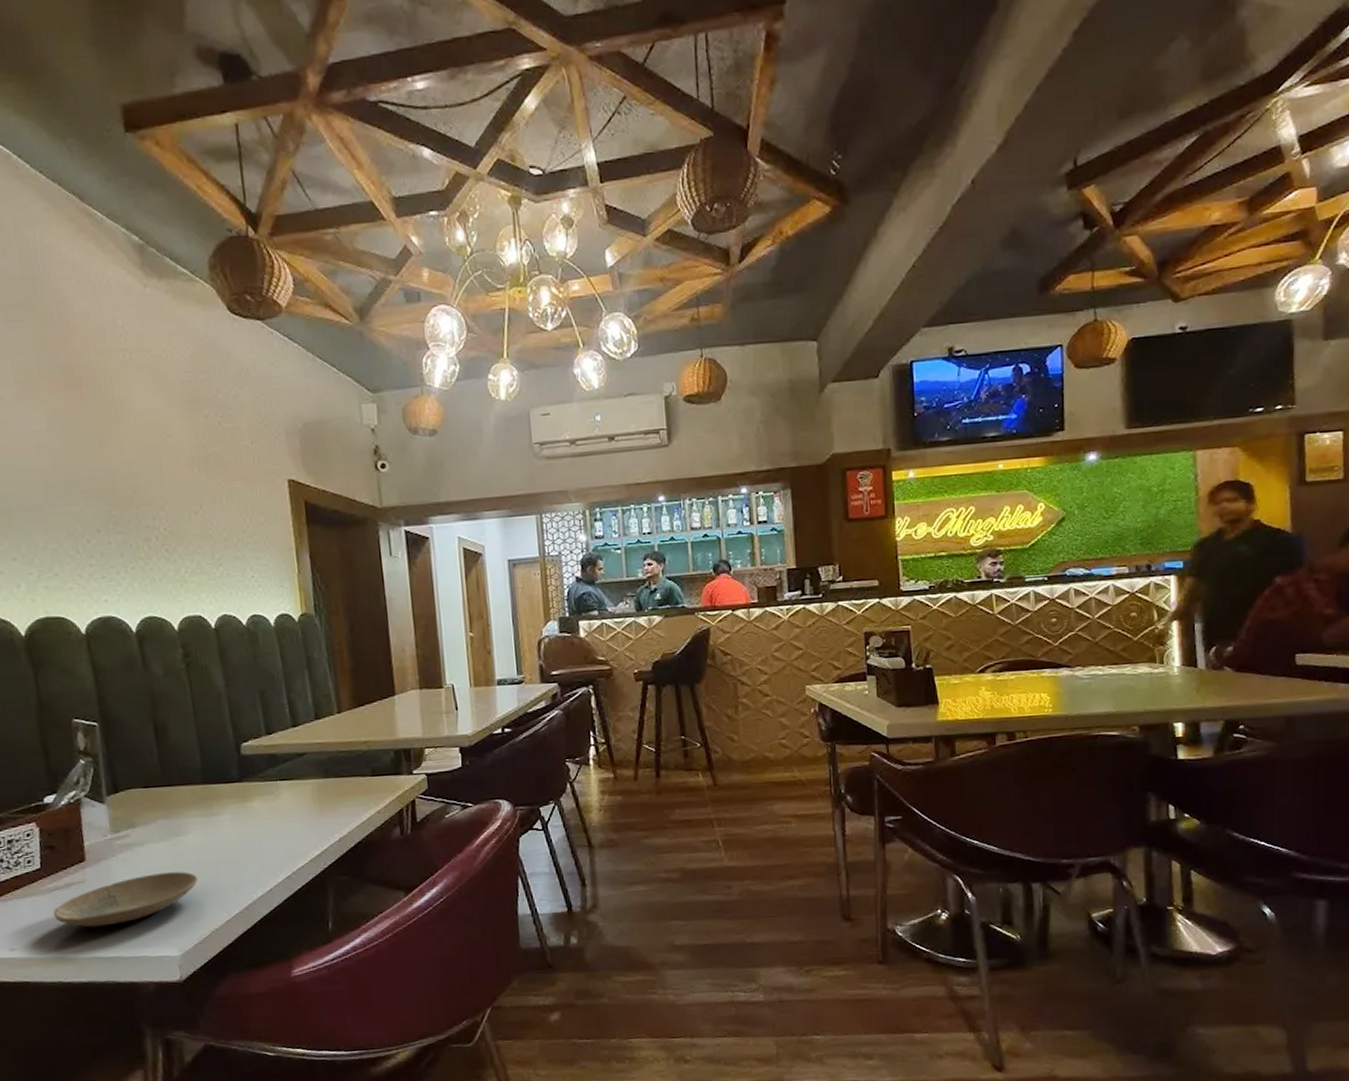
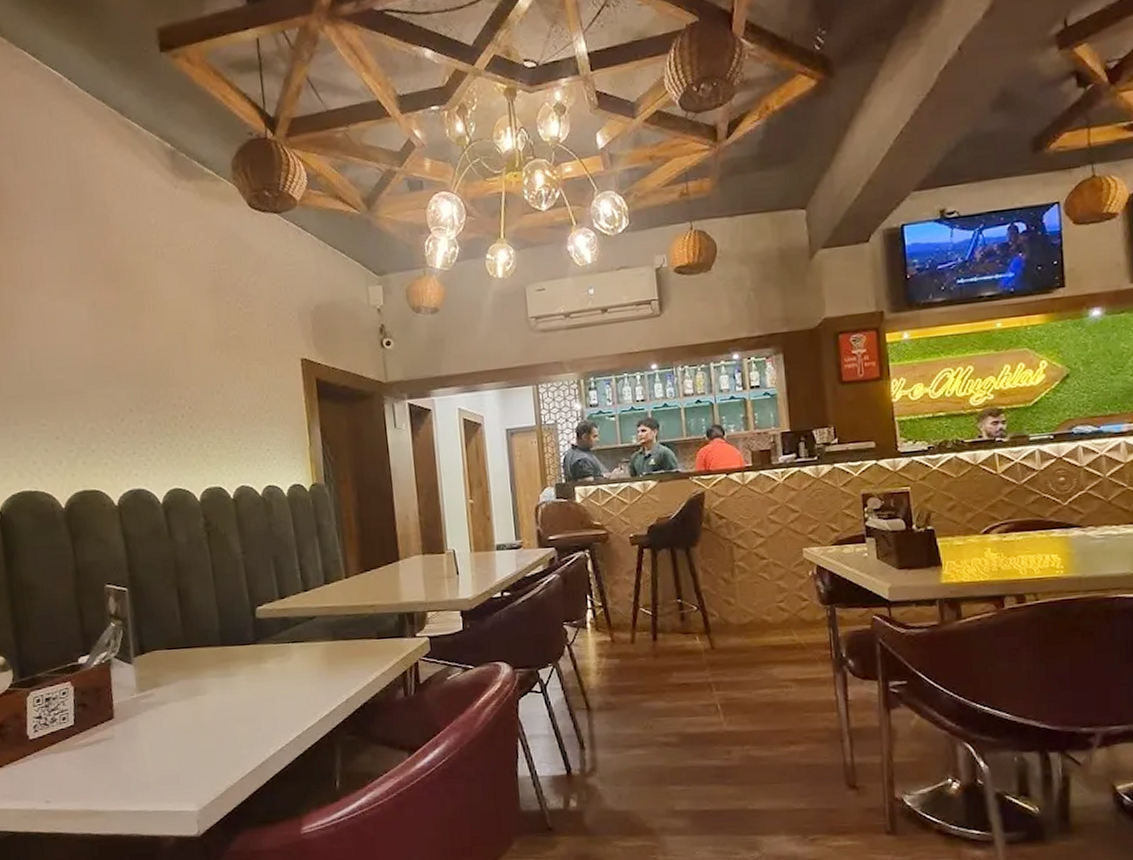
plate: present [53,871,198,928] -> none [84,730,216,782]

